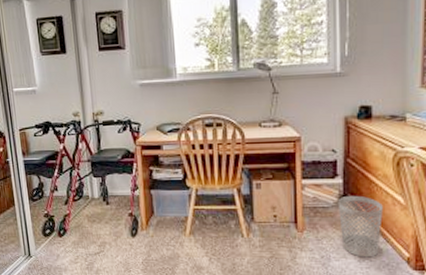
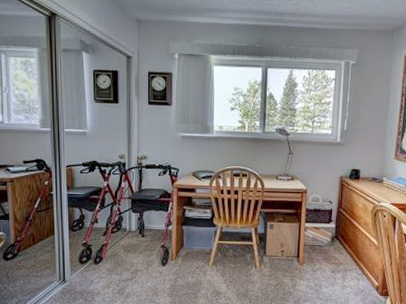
wastebasket: present [337,195,383,258] -> none [330,237,362,286]

